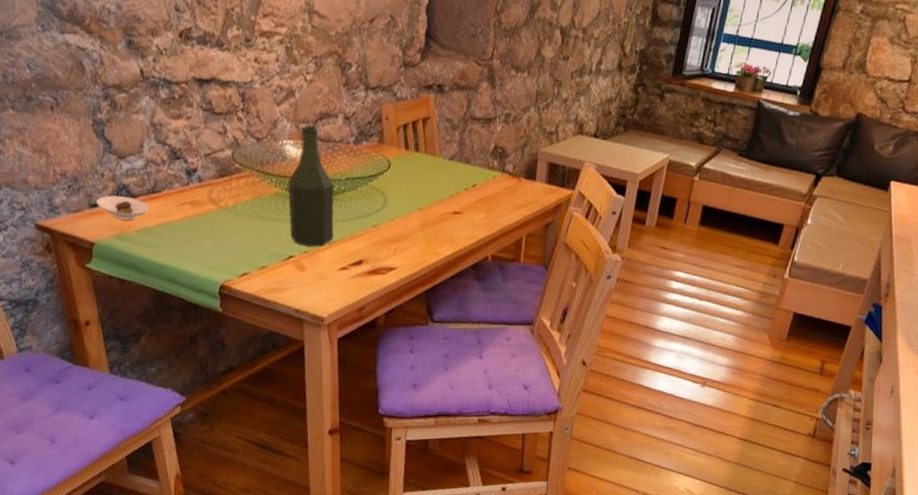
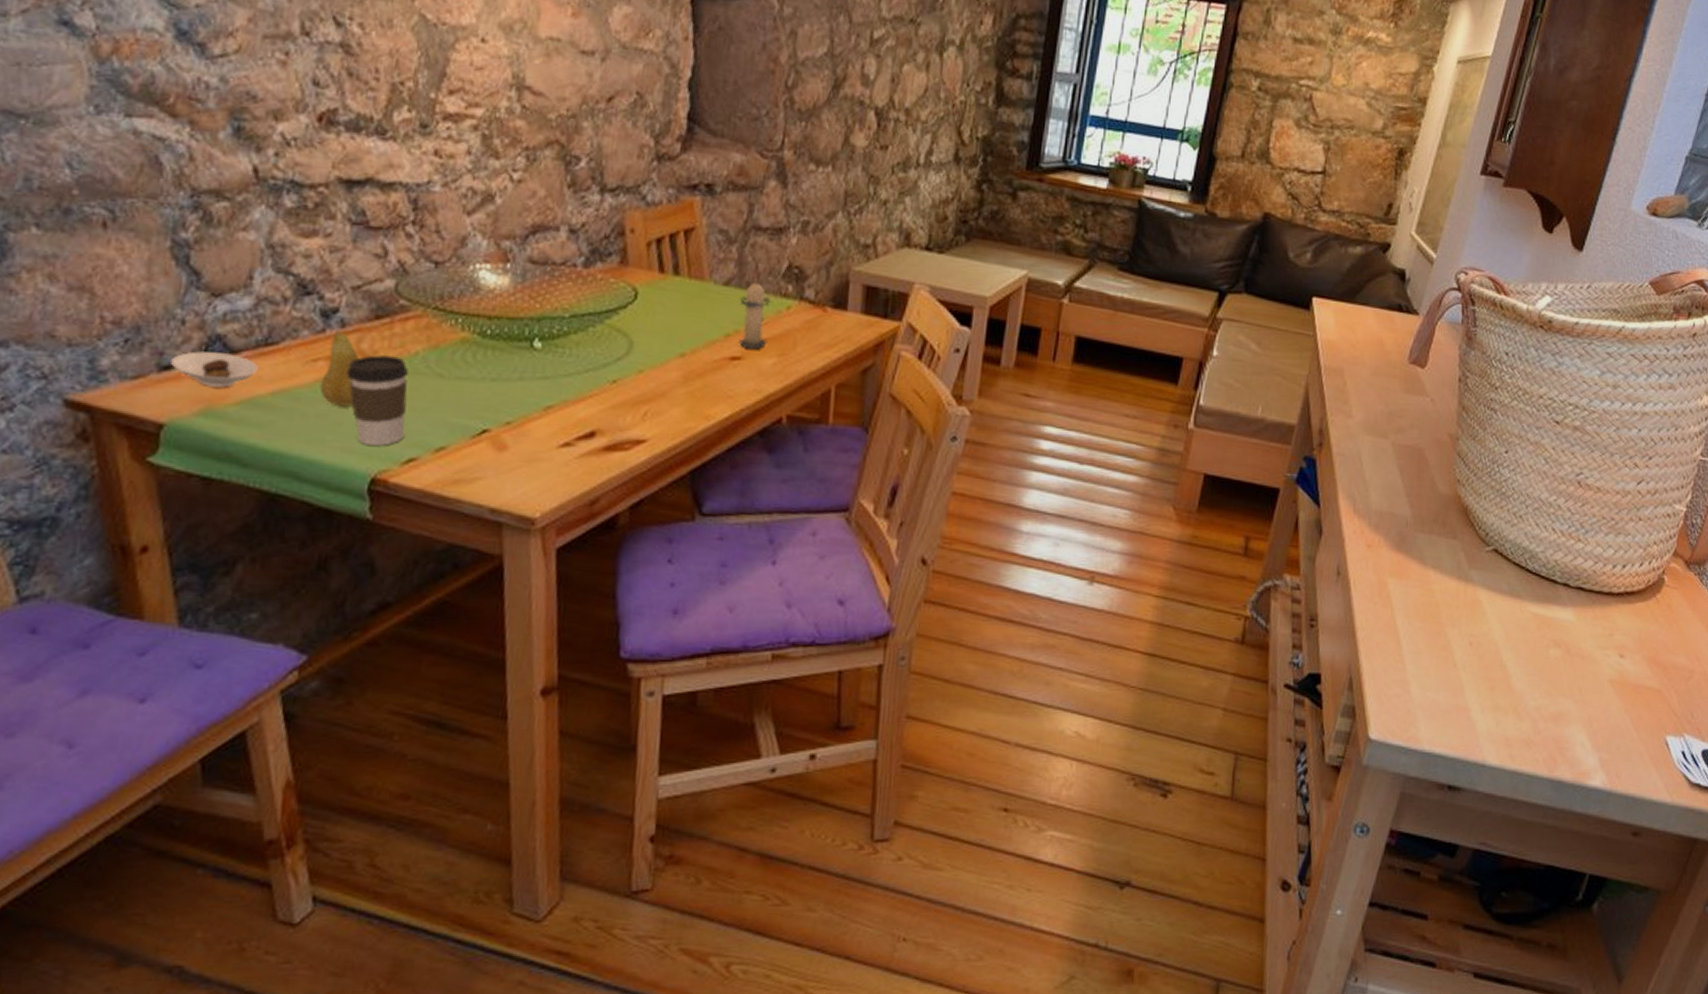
fruit: none [187,184,210,236] -> present [320,330,359,407]
coffee cup: none [203,201,242,264] -> present [346,355,408,446]
bottle: present [288,125,334,247] -> none [481,242,553,415]
candle: none [459,157,482,207] -> present [739,281,770,350]

